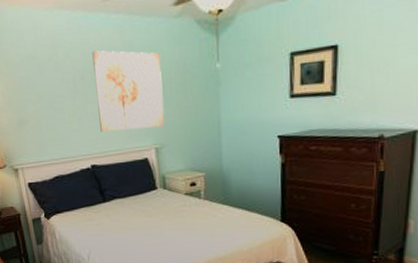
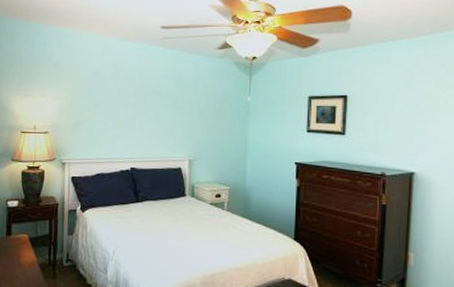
wall art: present [92,50,164,132] -> none [144,74,202,142]

